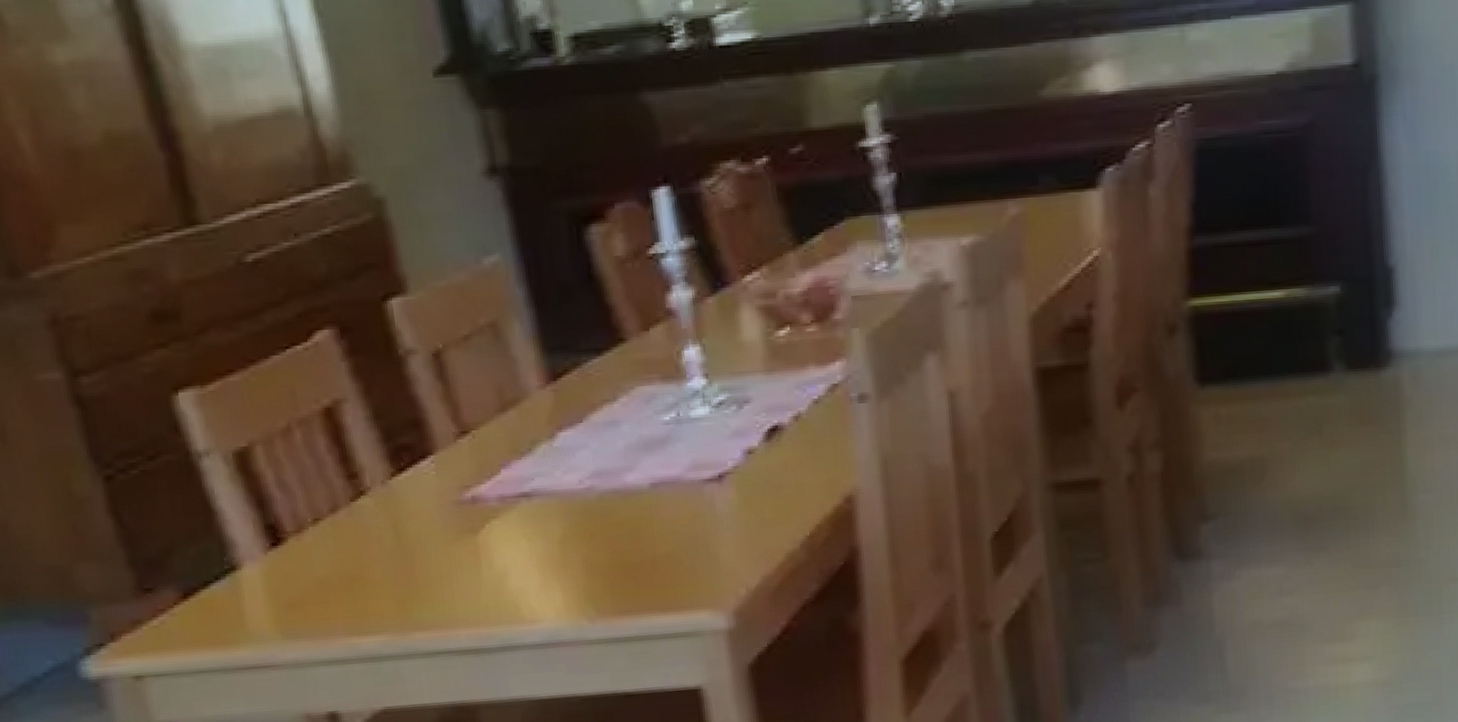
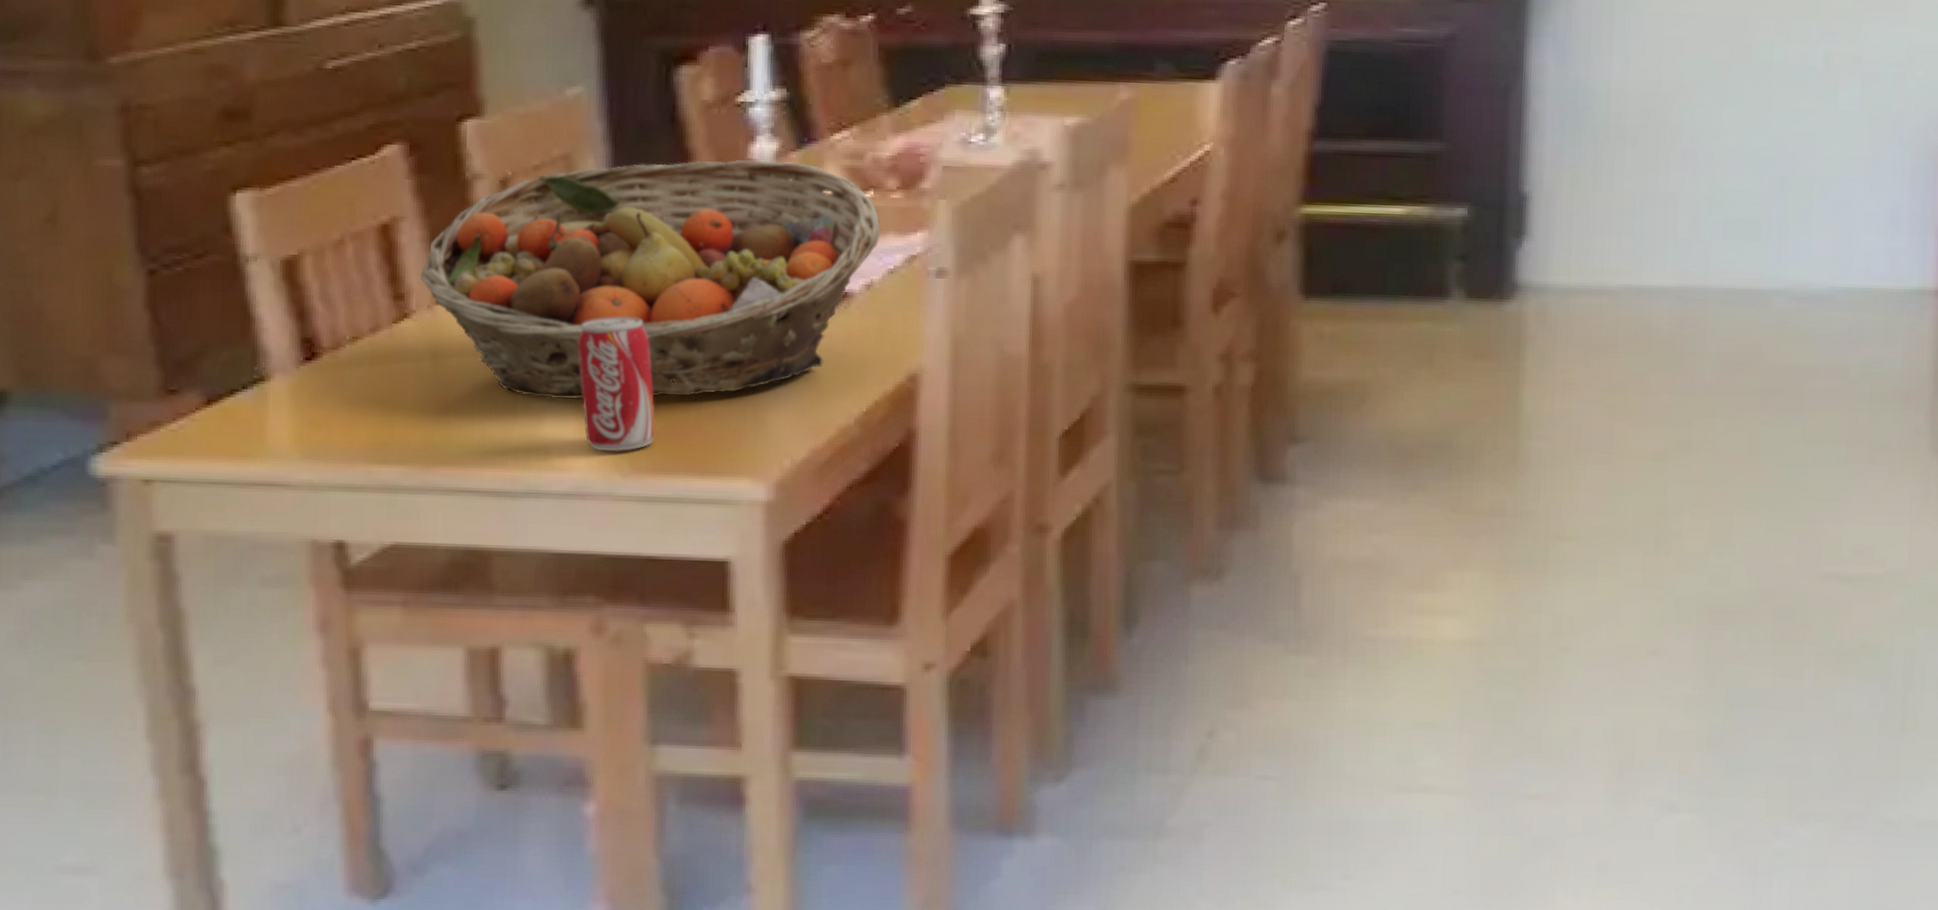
fruit basket: none [369,306,802,557] -> present [420,159,881,400]
beverage can: none [529,471,616,601] -> present [577,316,656,452]

